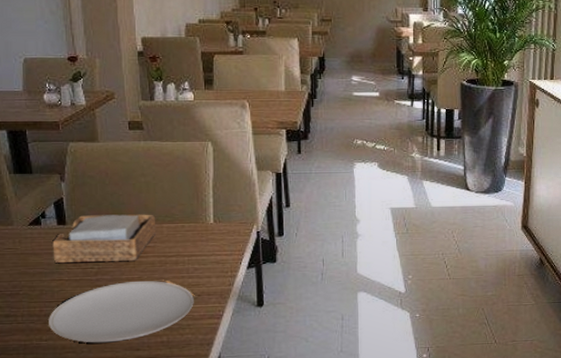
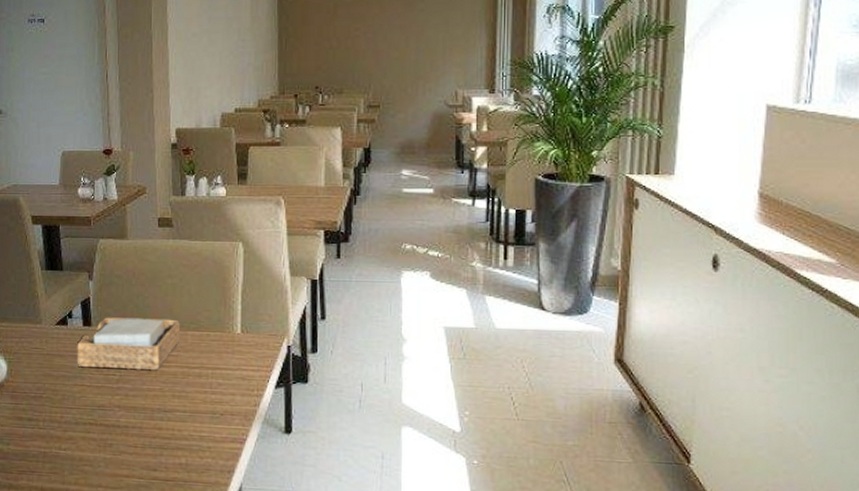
plate: present [49,281,194,343] -> none [68,393,216,459]

